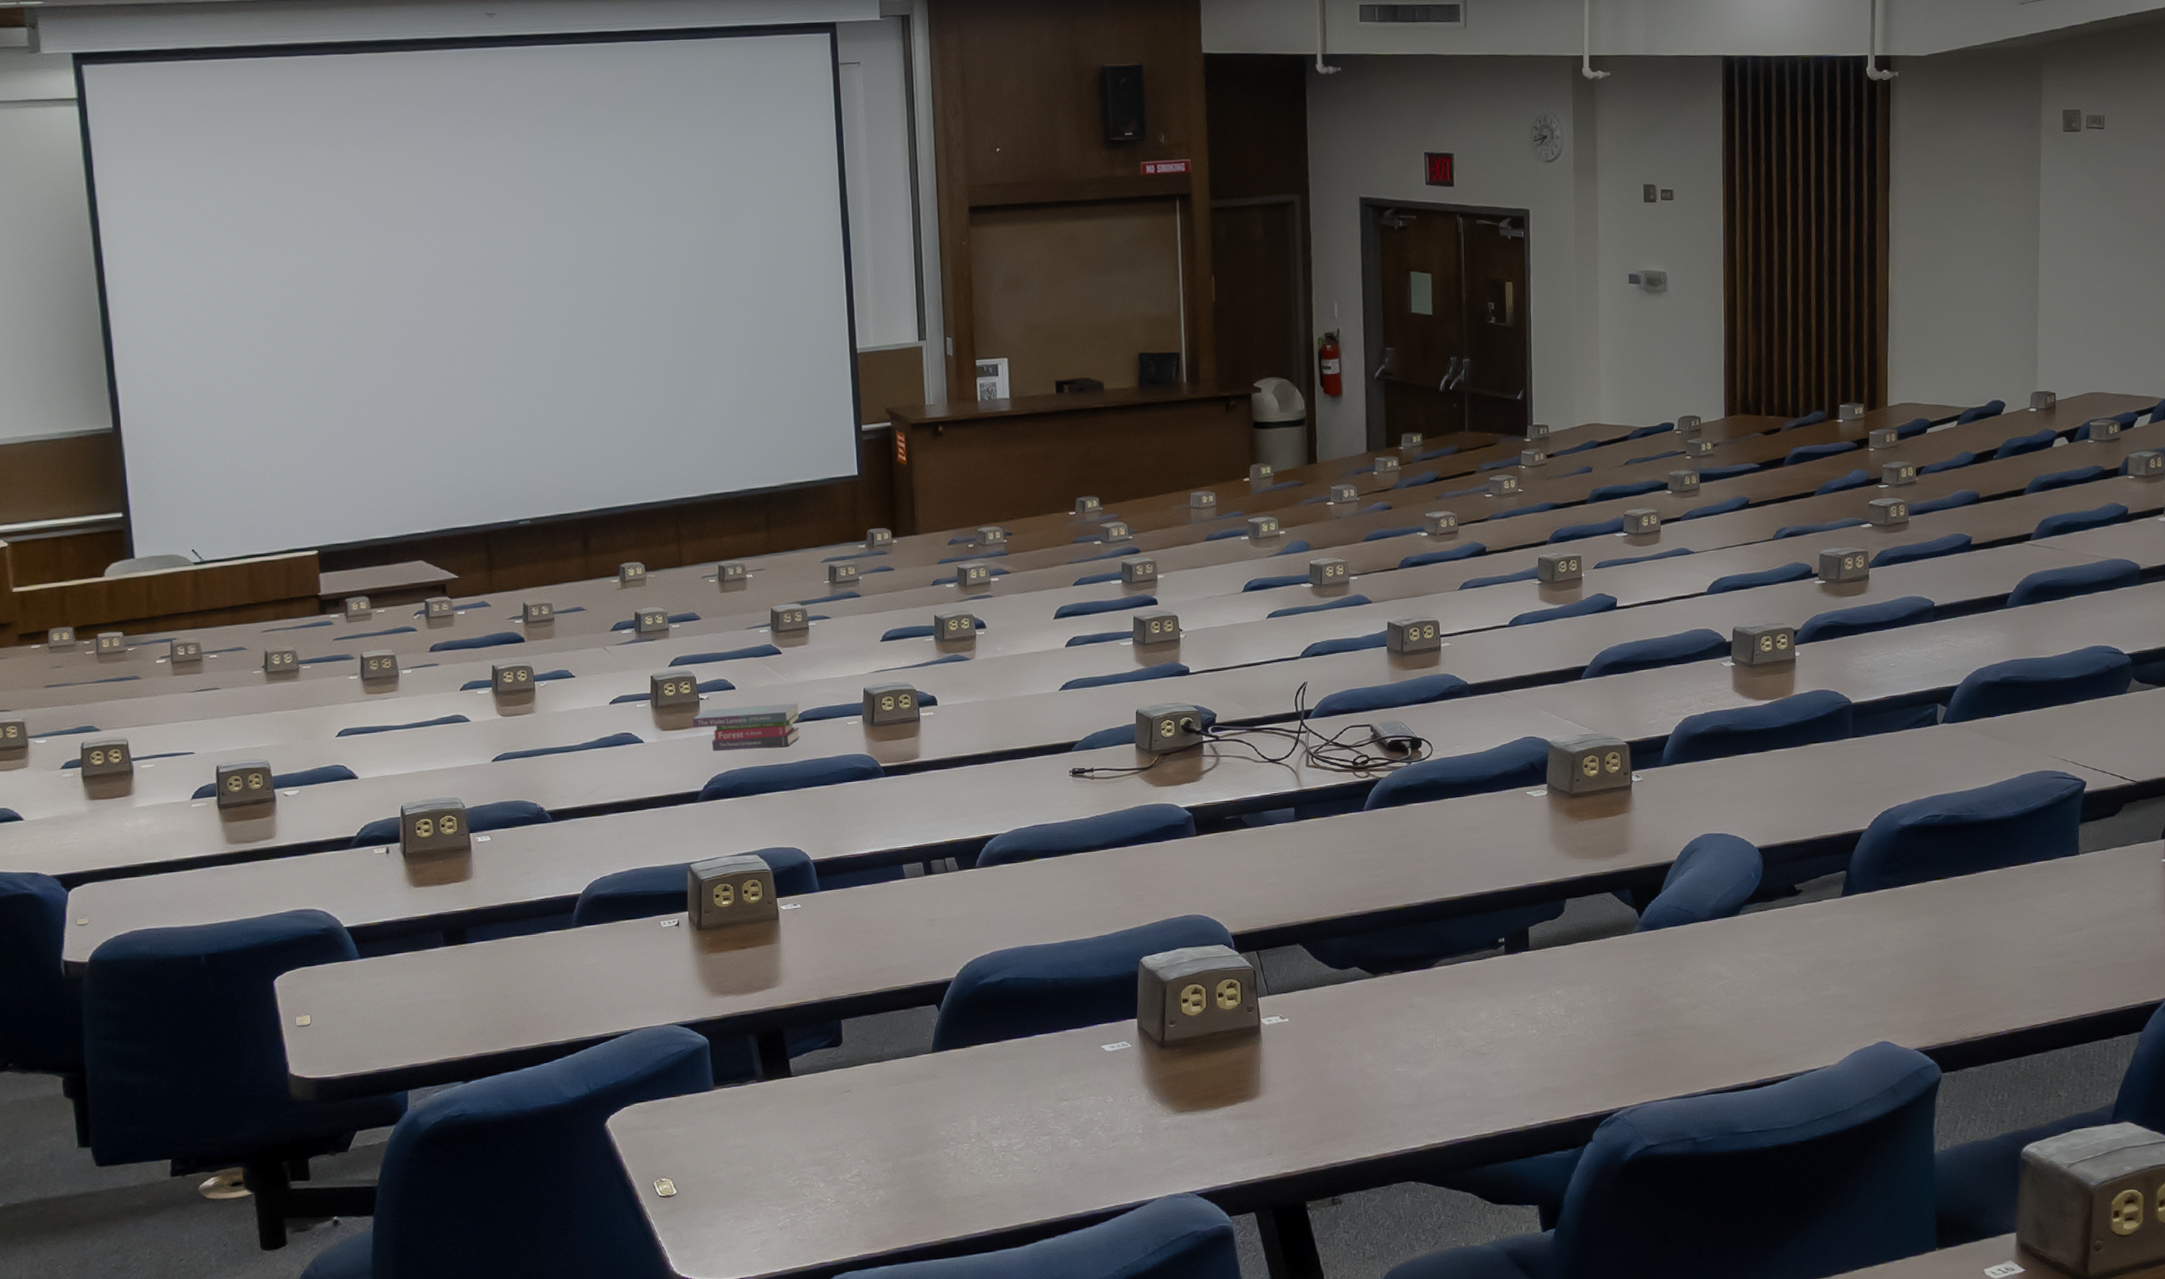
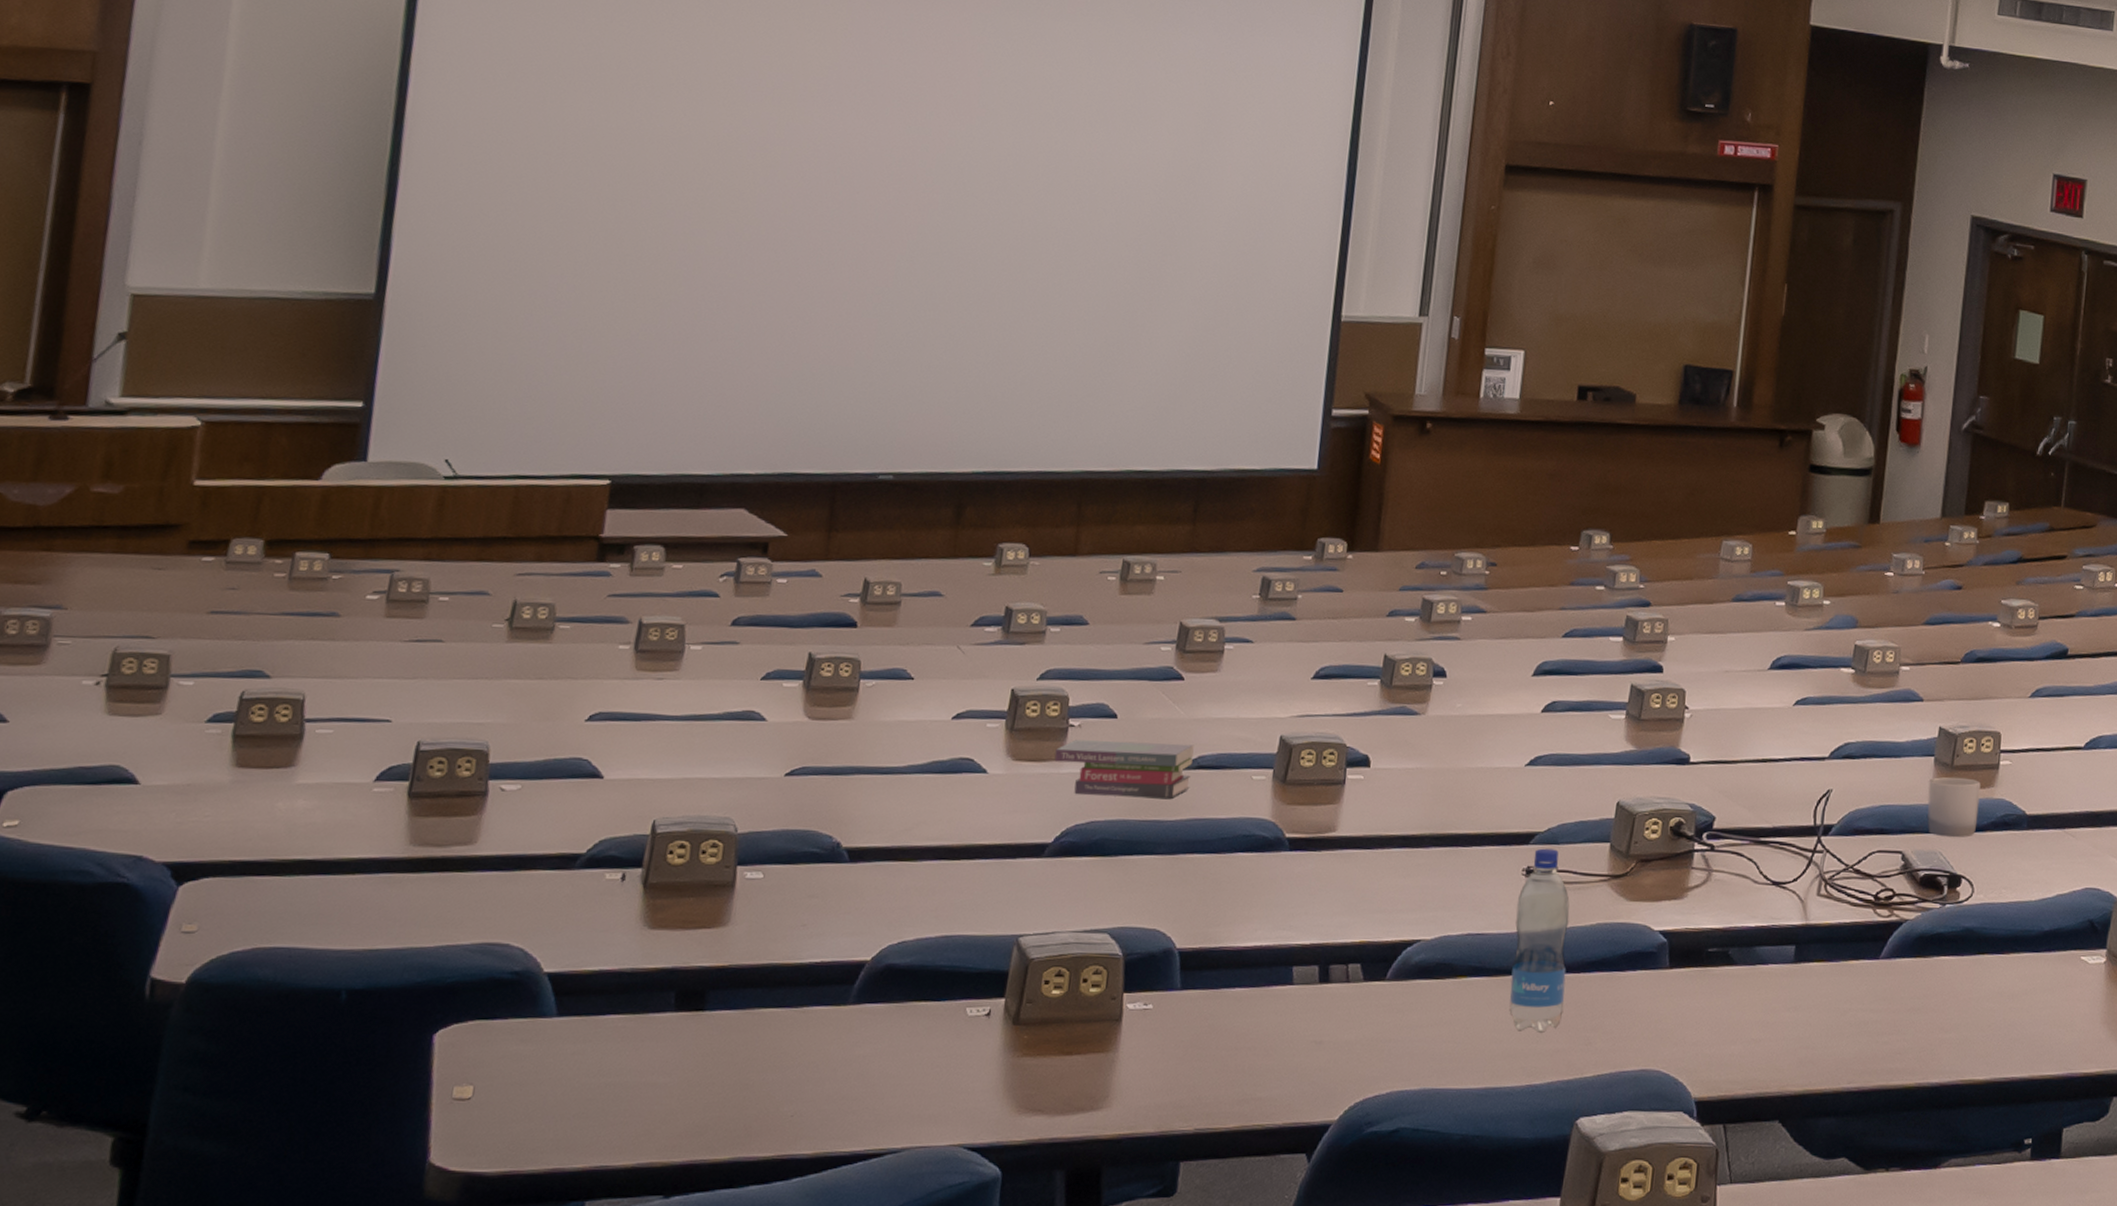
bottle: none [1068,753,1117,896] -> present [1509,848,1570,1034]
mug: none [1384,660,1429,710] -> present [1927,776,1981,838]

